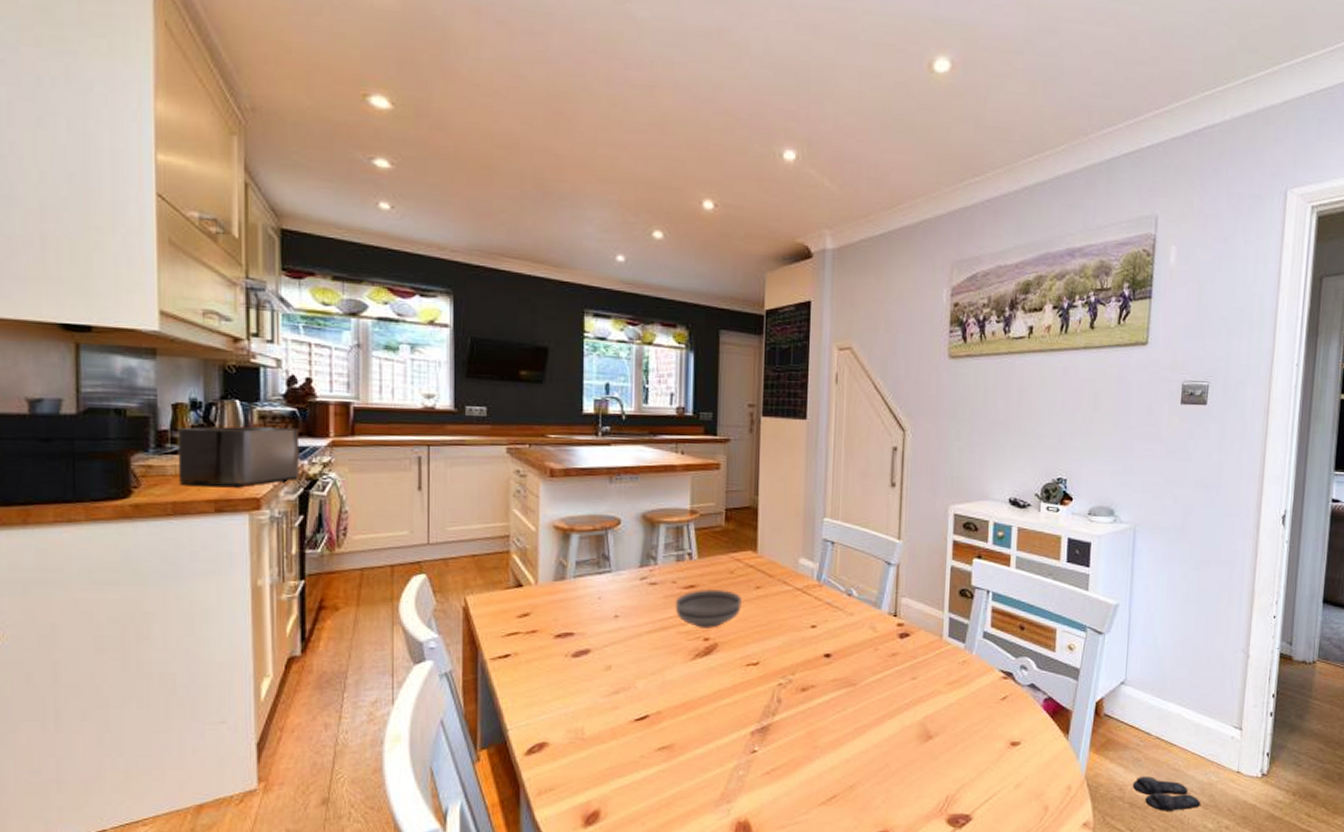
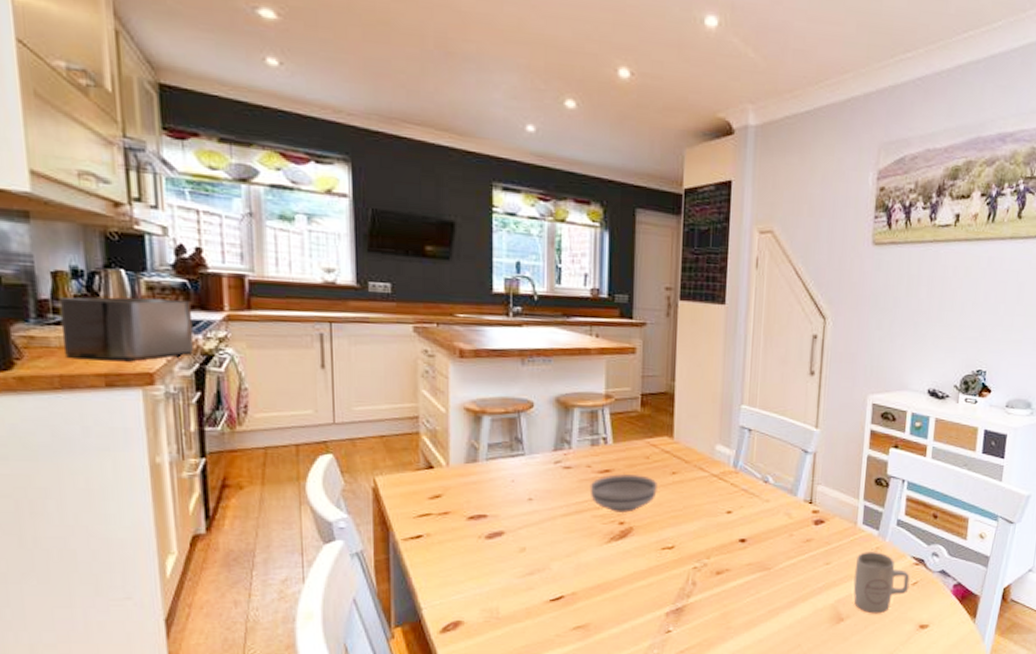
mug: none [941,666,999,731] -> present [853,552,910,614]

